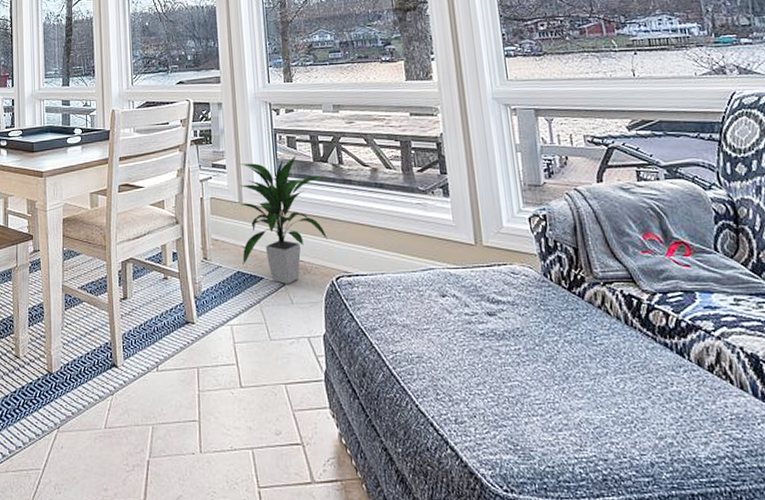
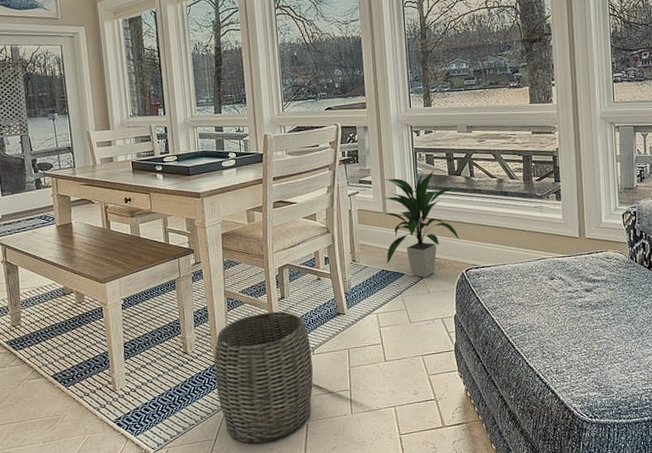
woven basket: none [47,314,157,479] -> present [214,311,313,443]

